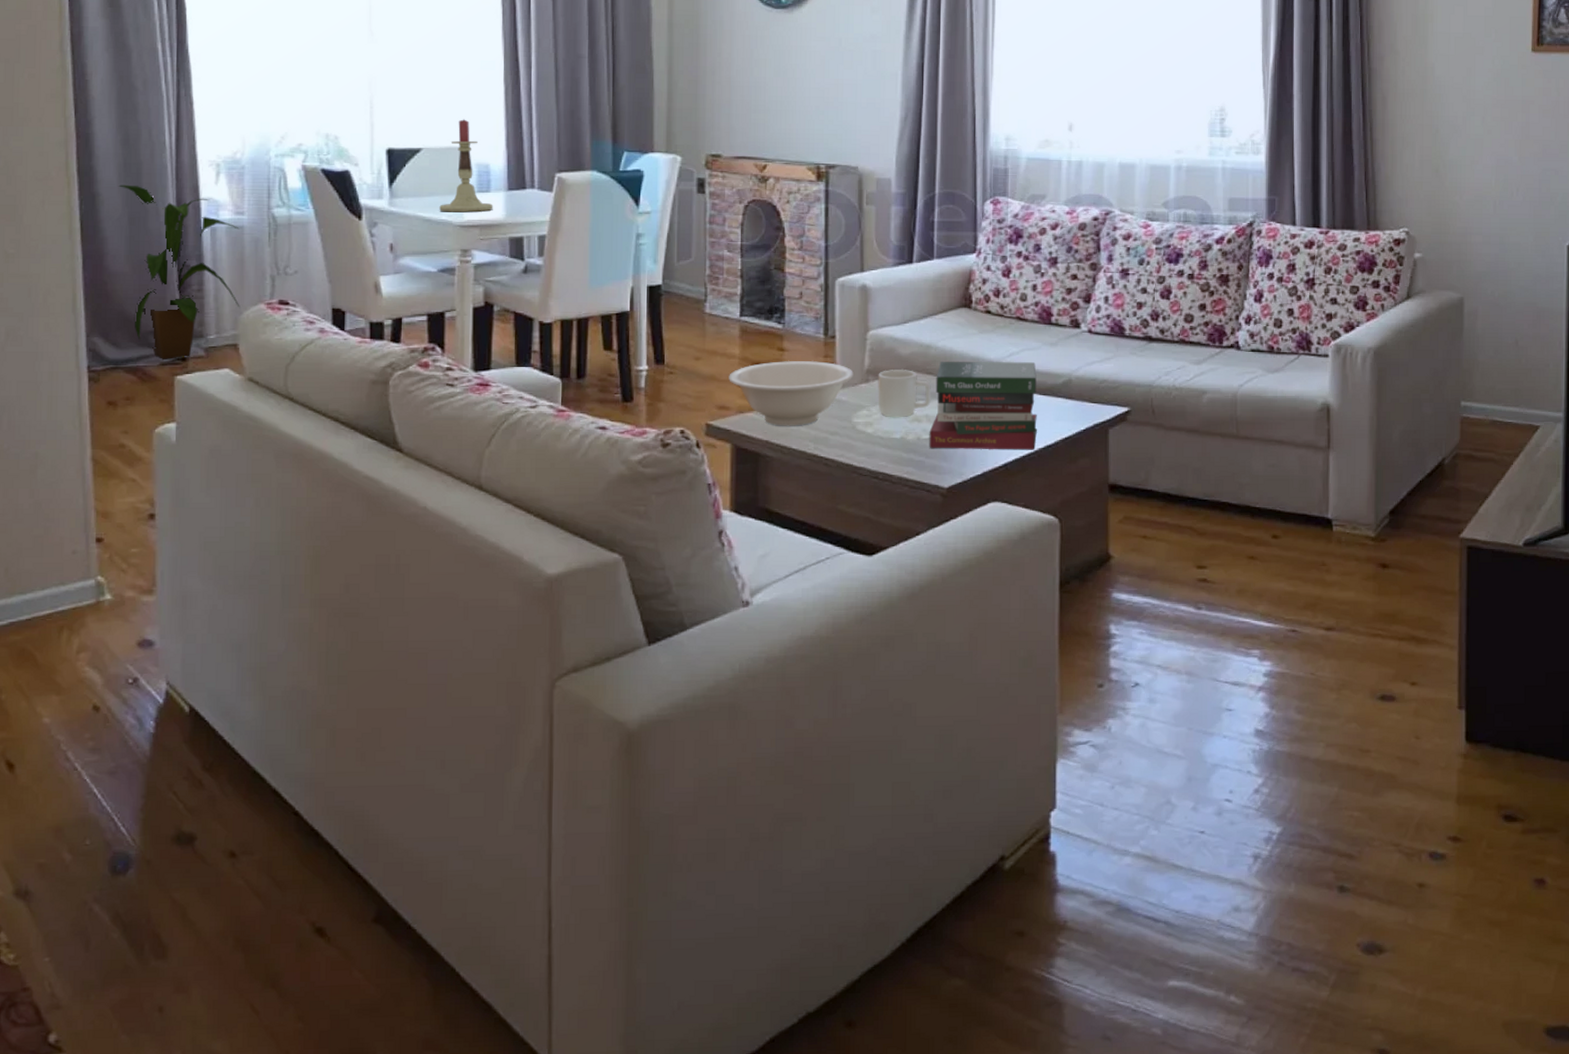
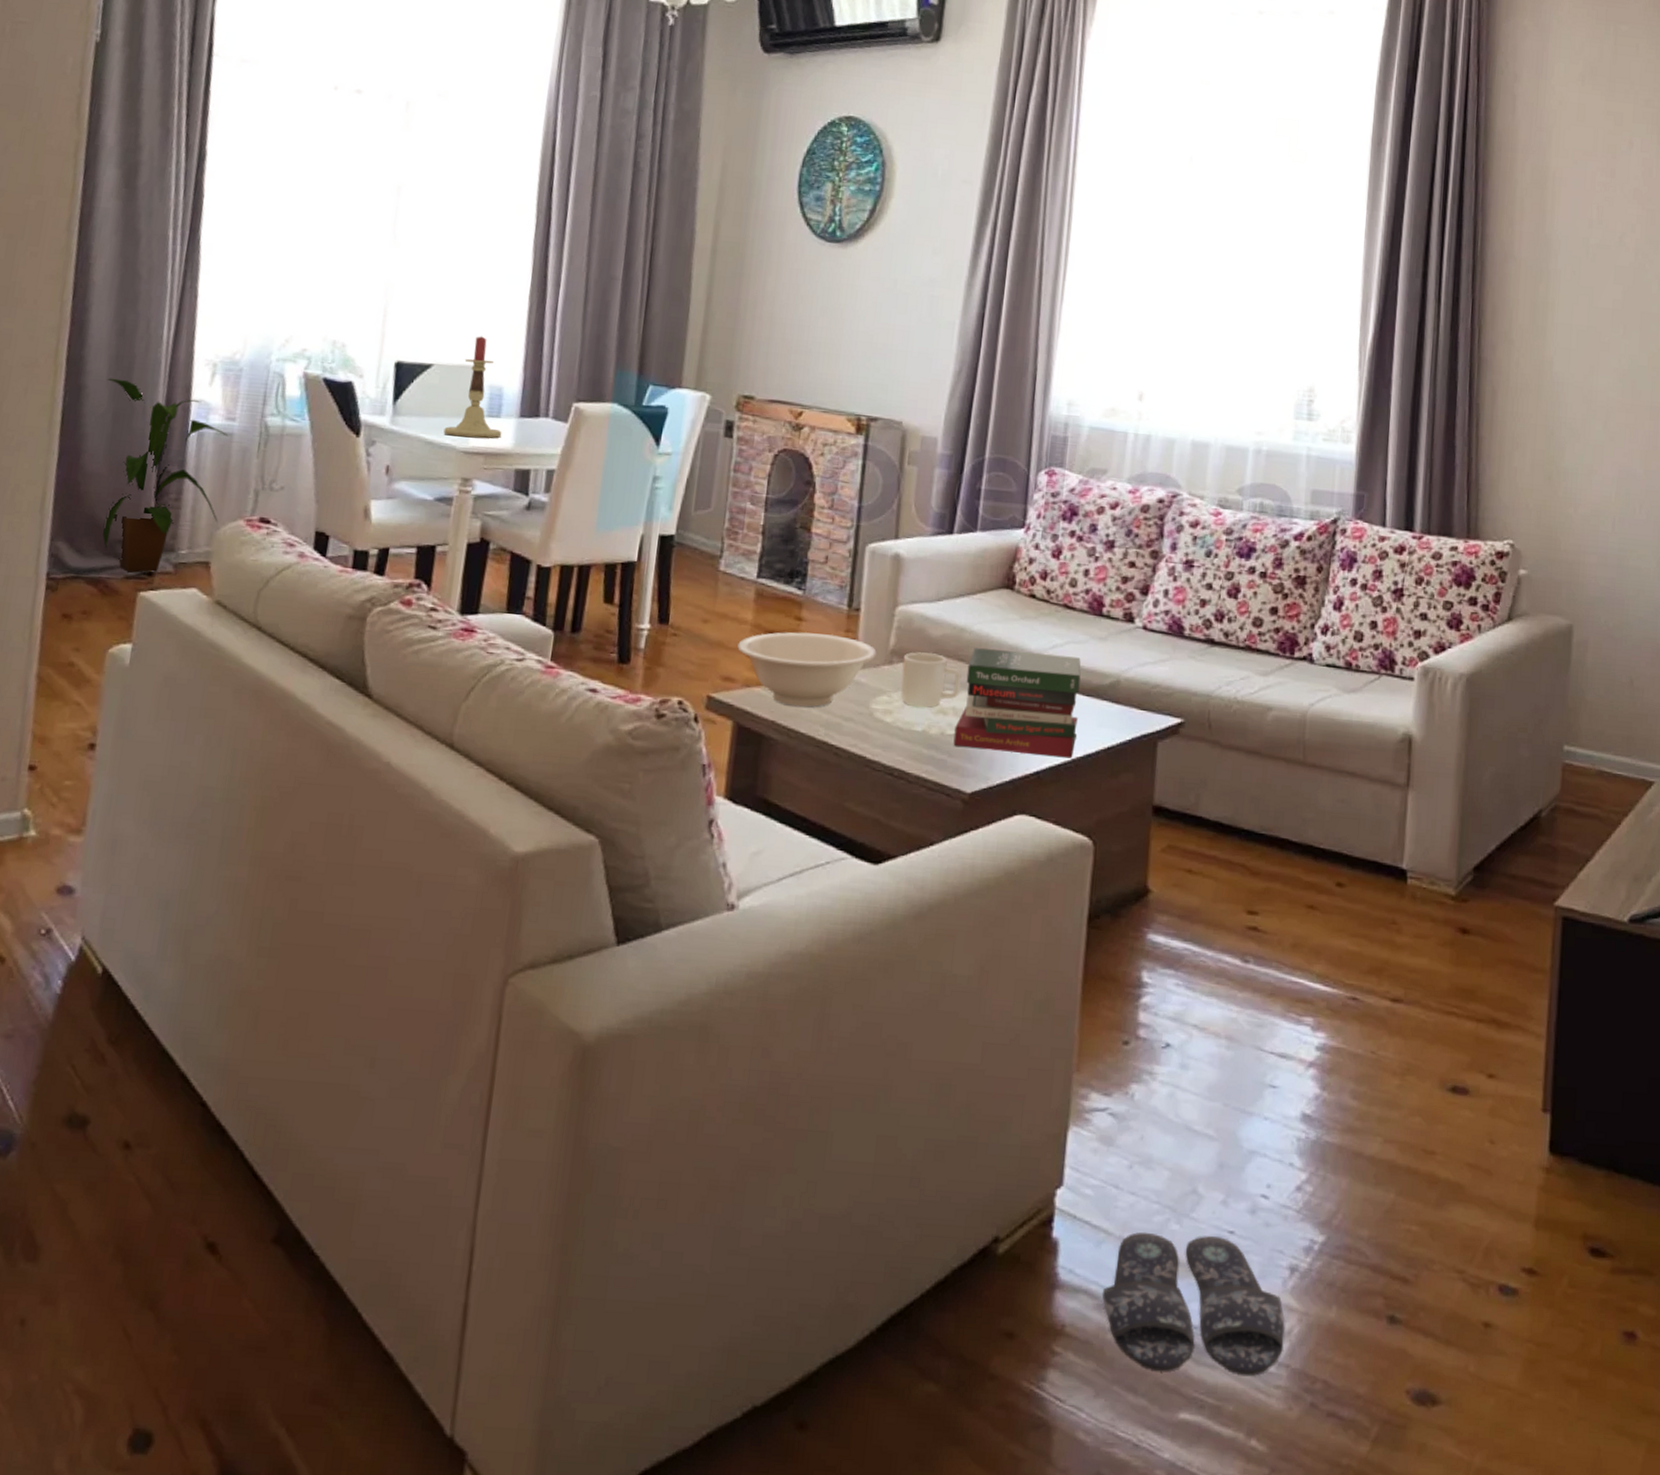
slippers: none [1096,837,1252,949] -> present [1101,1232,1285,1375]

